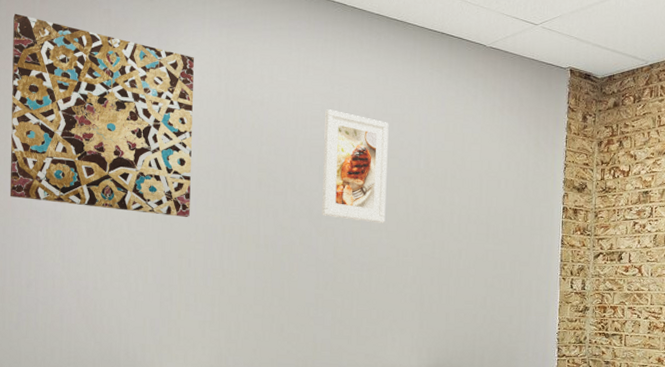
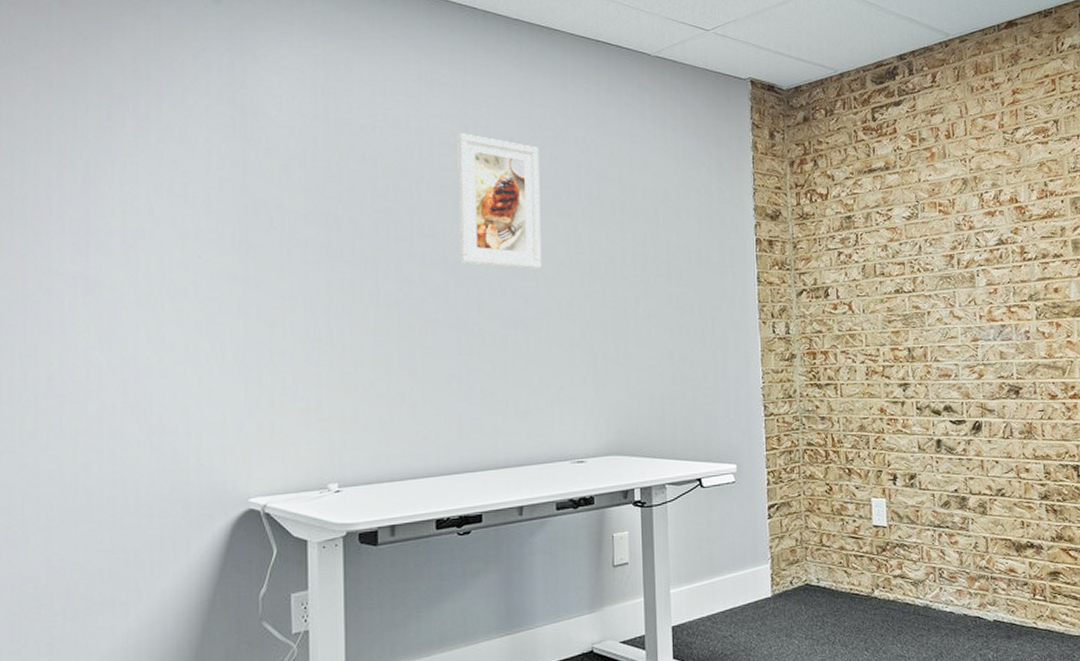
wall art: present [9,13,194,218] -> none [18,20,282,276]

